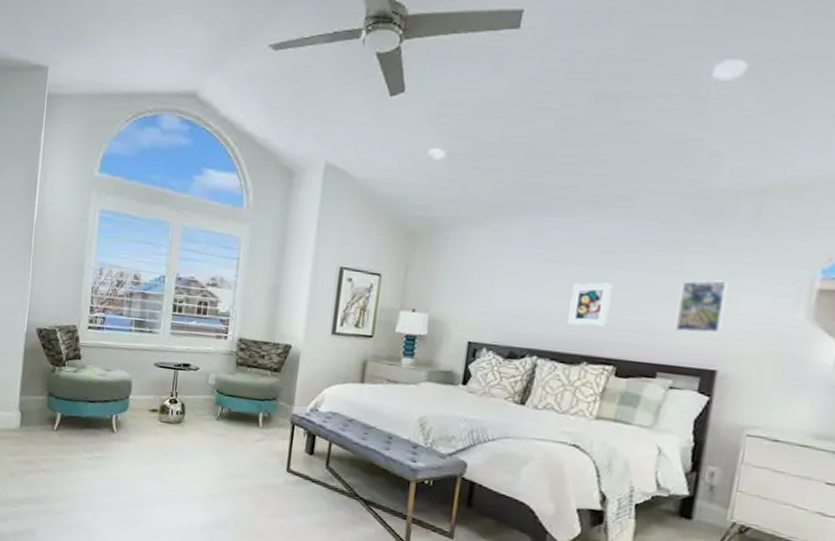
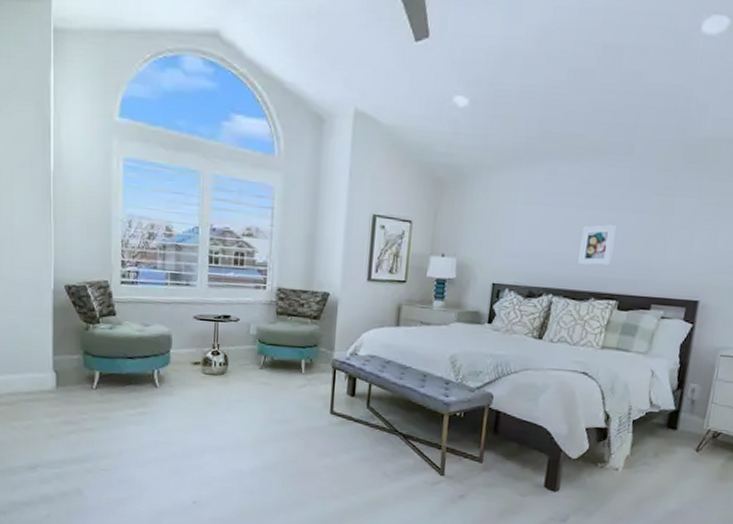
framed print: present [676,280,728,333] -> none [667,221,710,268]

